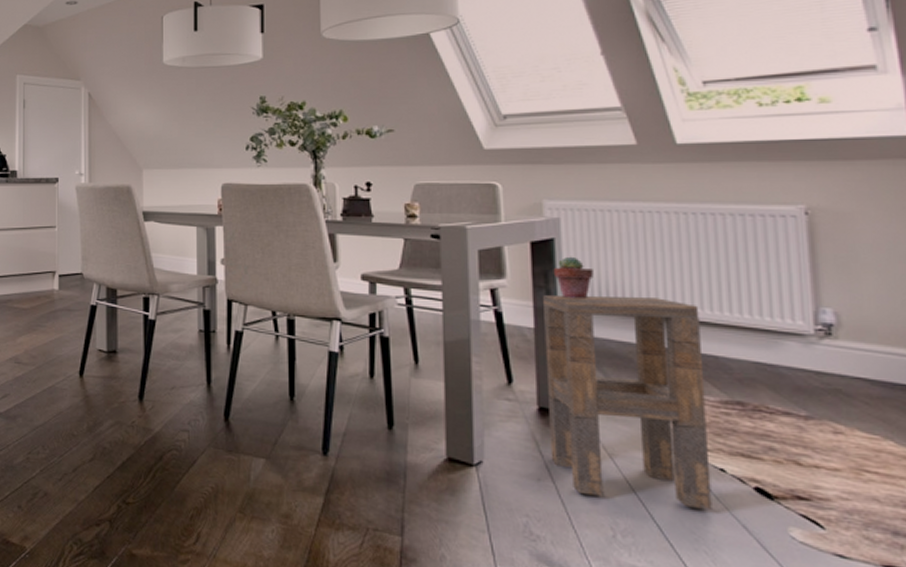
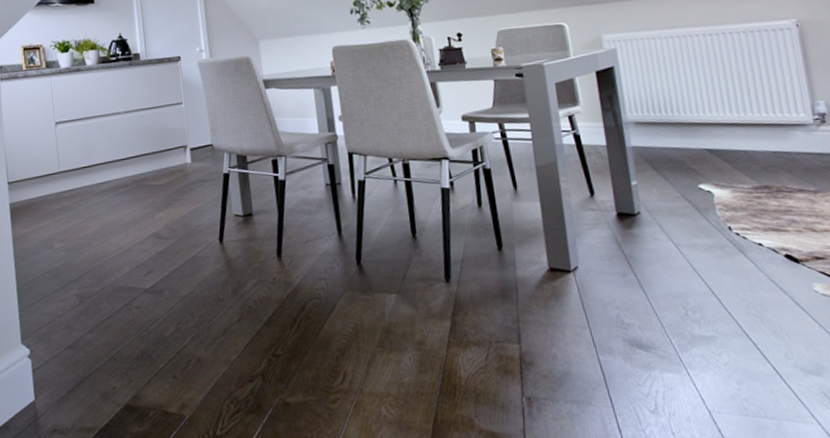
side table: present [543,294,712,509] -> none [610,107,756,282]
potted succulent: present [553,256,594,300] -> none [615,80,648,117]

